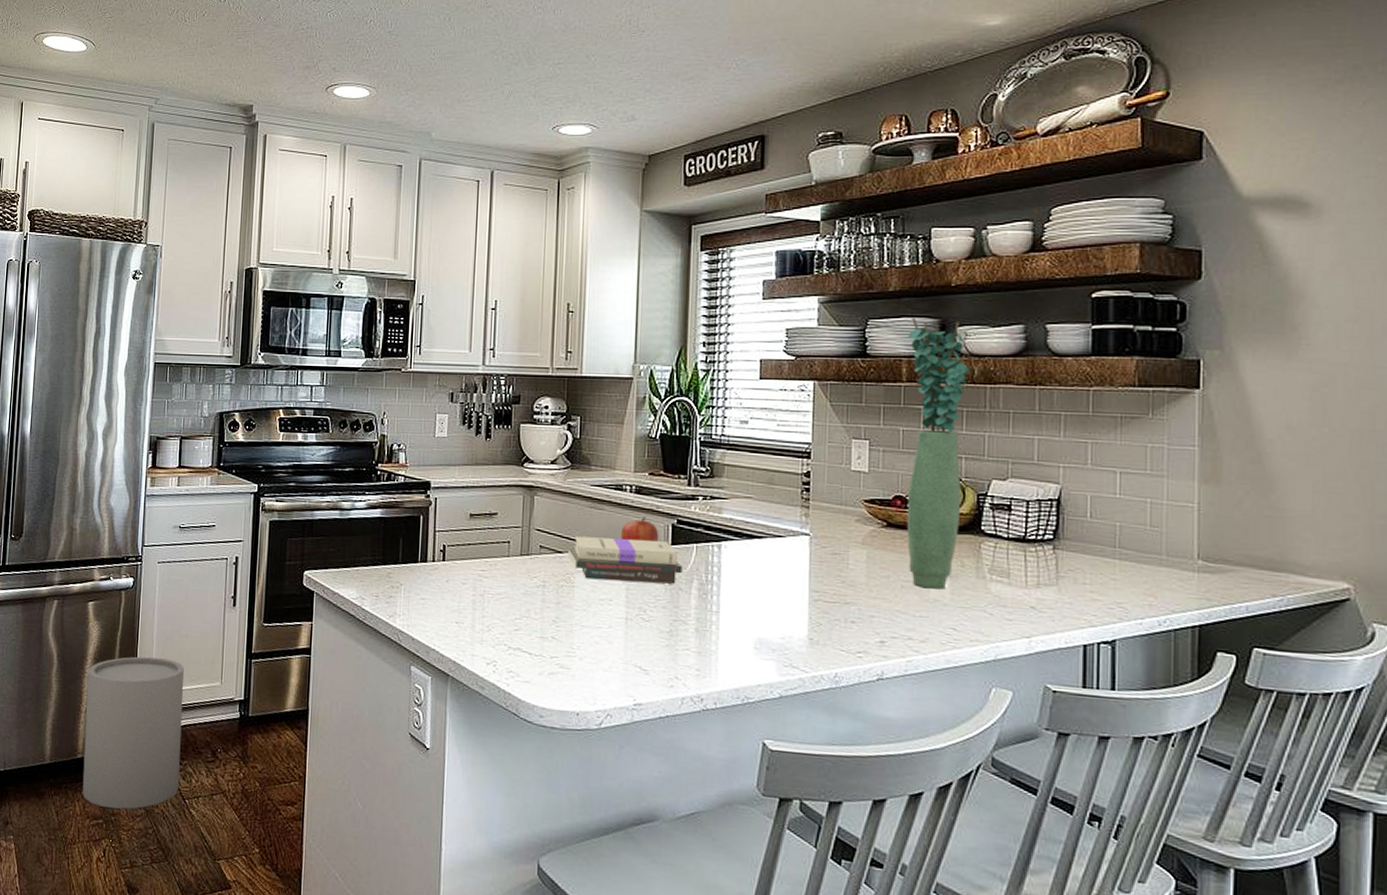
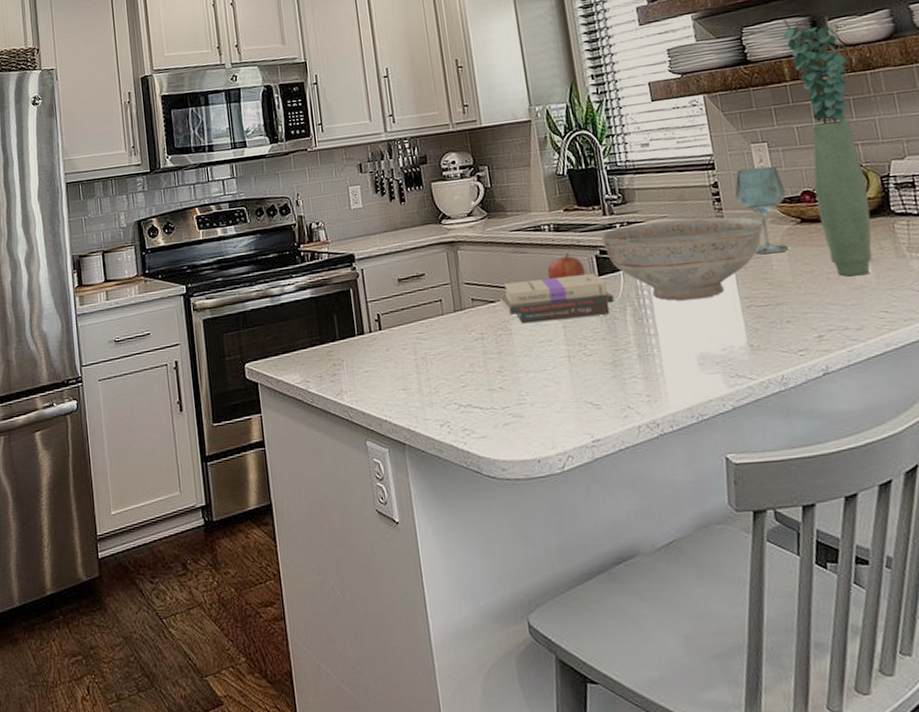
trash can: present [82,656,184,810] -> none [44,477,155,643]
decorative bowl: none [680,500,850,585] -> present [600,216,765,301]
wine glass: none [825,463,877,553] -> present [734,166,789,254]

